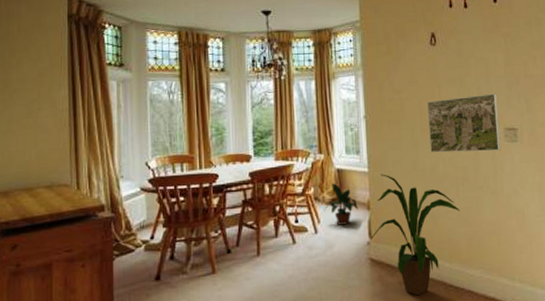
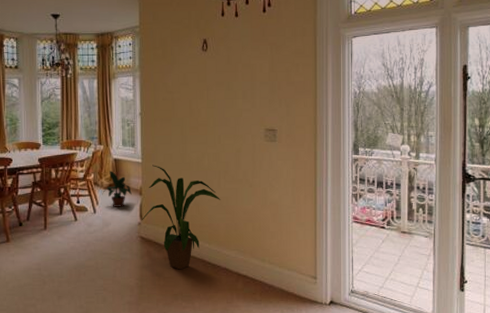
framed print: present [427,93,501,153] -> none [197,97,260,149]

